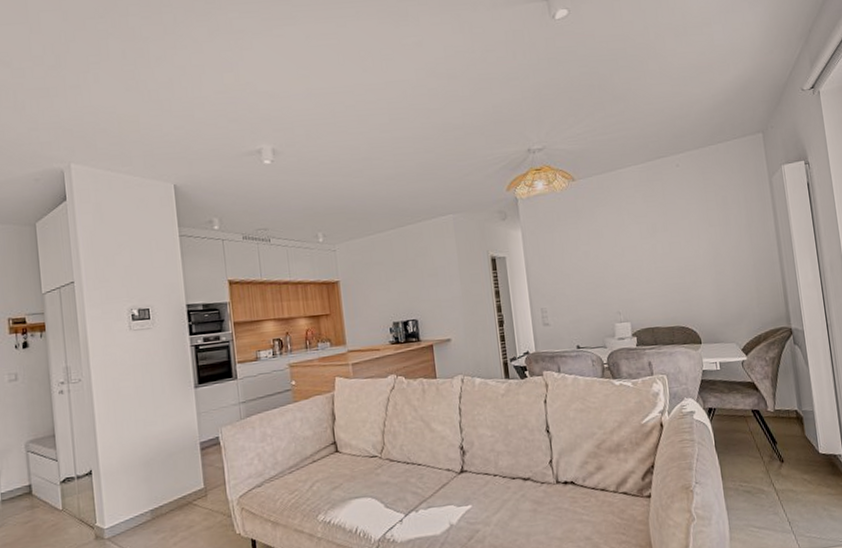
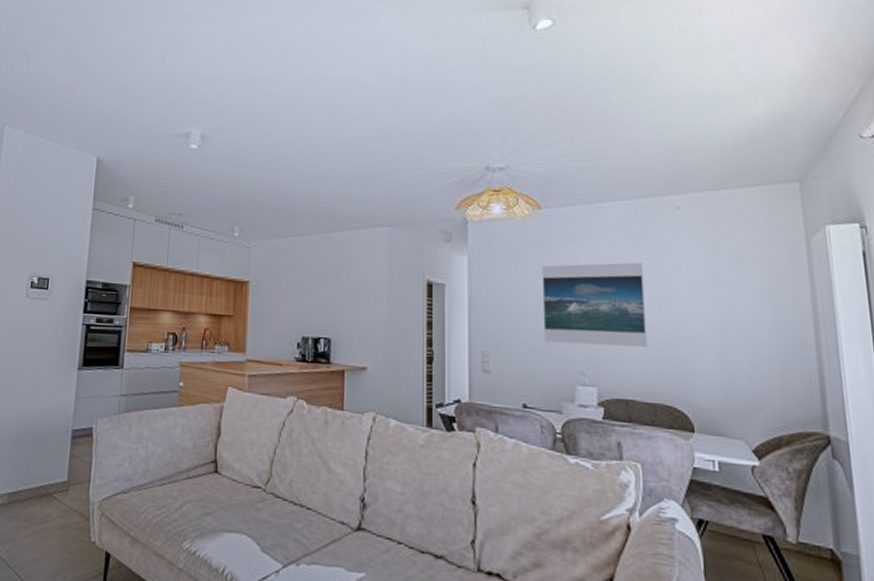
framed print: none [580,215,664,292] -> present [541,262,647,348]

